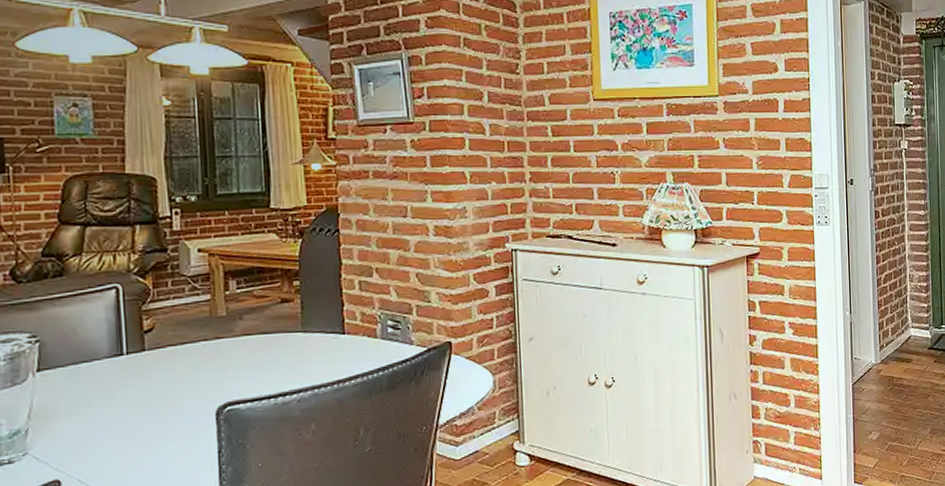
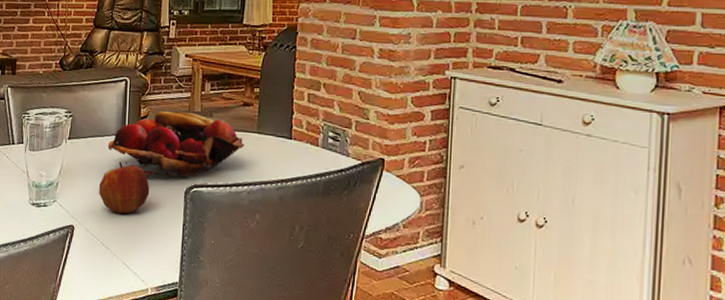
apple: none [93,389,168,454] -> present [99,161,150,214]
fruit basket: none [99,317,287,401] -> present [107,111,244,177]

